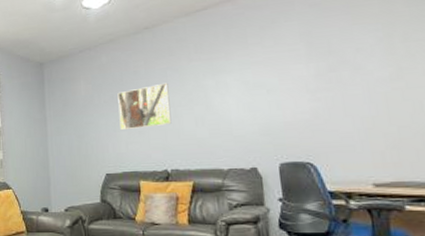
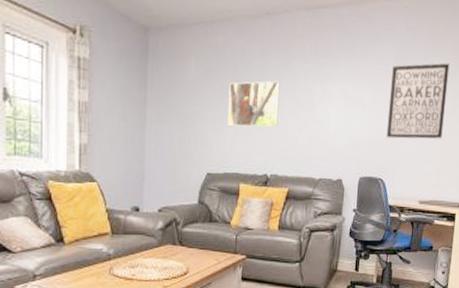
wall art: none [298,27,390,118] -> present [386,63,450,139]

